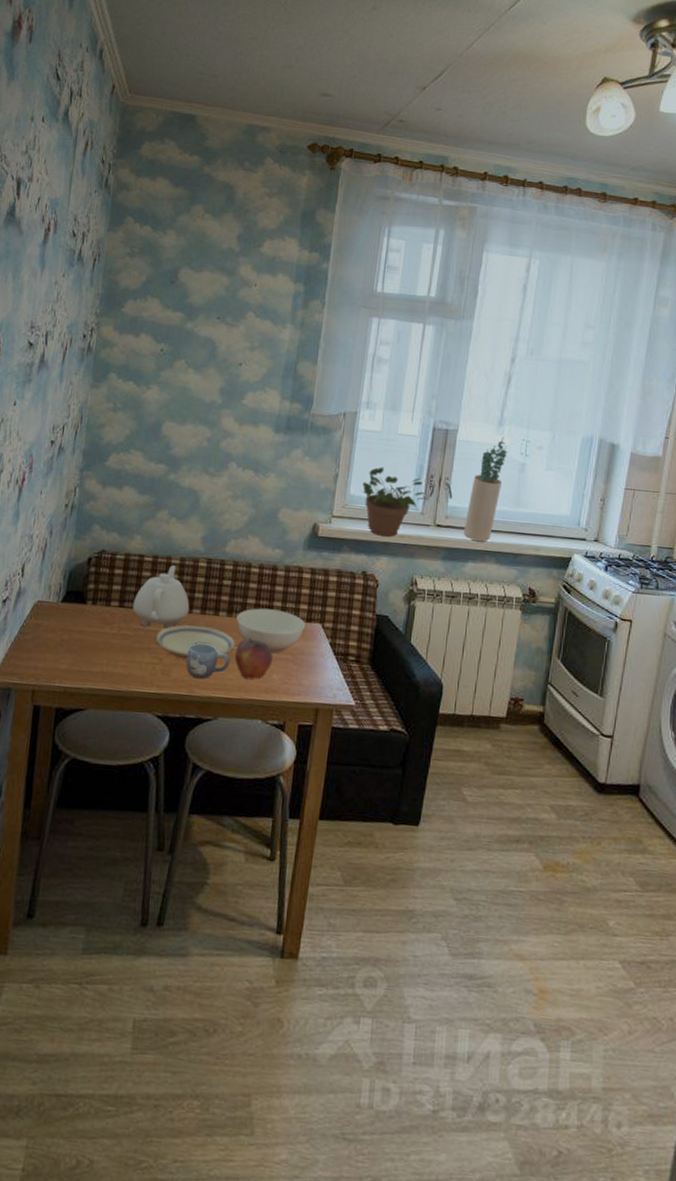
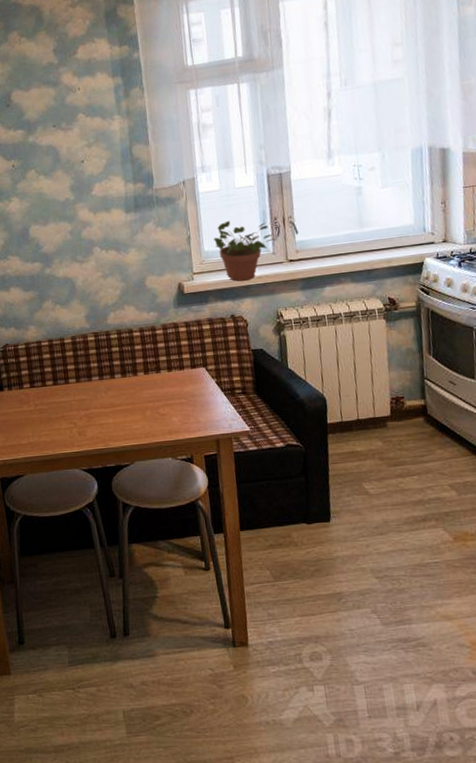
teapot: present [132,565,190,630] -> none [41,344,89,400]
plate: present [156,625,235,658] -> none [67,389,134,419]
mug: present [185,643,231,679] -> none [95,403,134,434]
fruit: present [234,637,273,679] -> none [135,391,170,426]
bowl: present [236,608,306,653] -> none [130,363,192,401]
vase: present [463,436,507,542] -> none [314,167,343,267]

